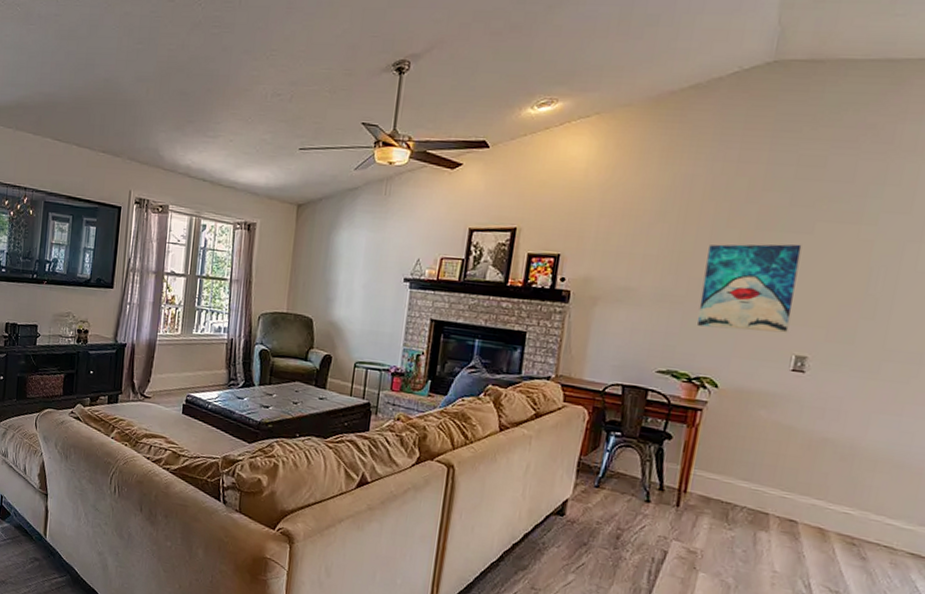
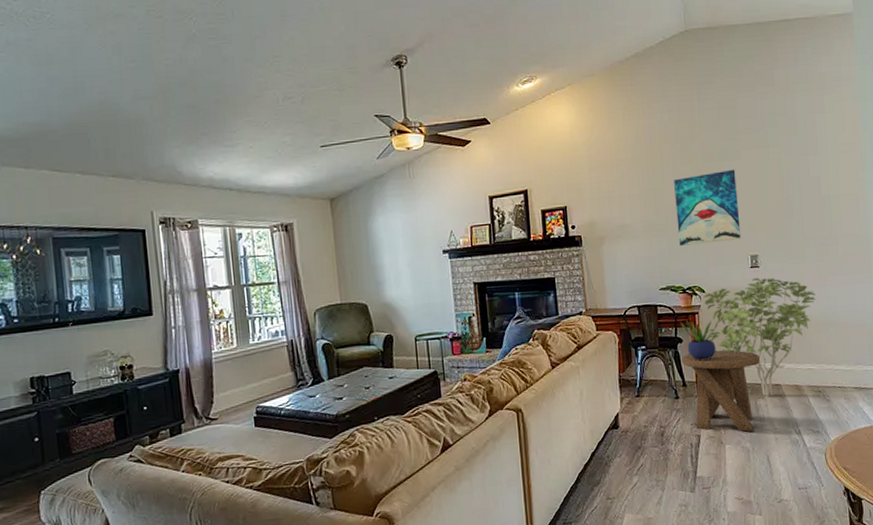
music stool: none [665,454,776,568] -> present [682,350,761,432]
potted plant: none [674,415,729,468] -> present [680,320,719,360]
shrub: none [710,384,882,532] -> present [703,278,816,397]

